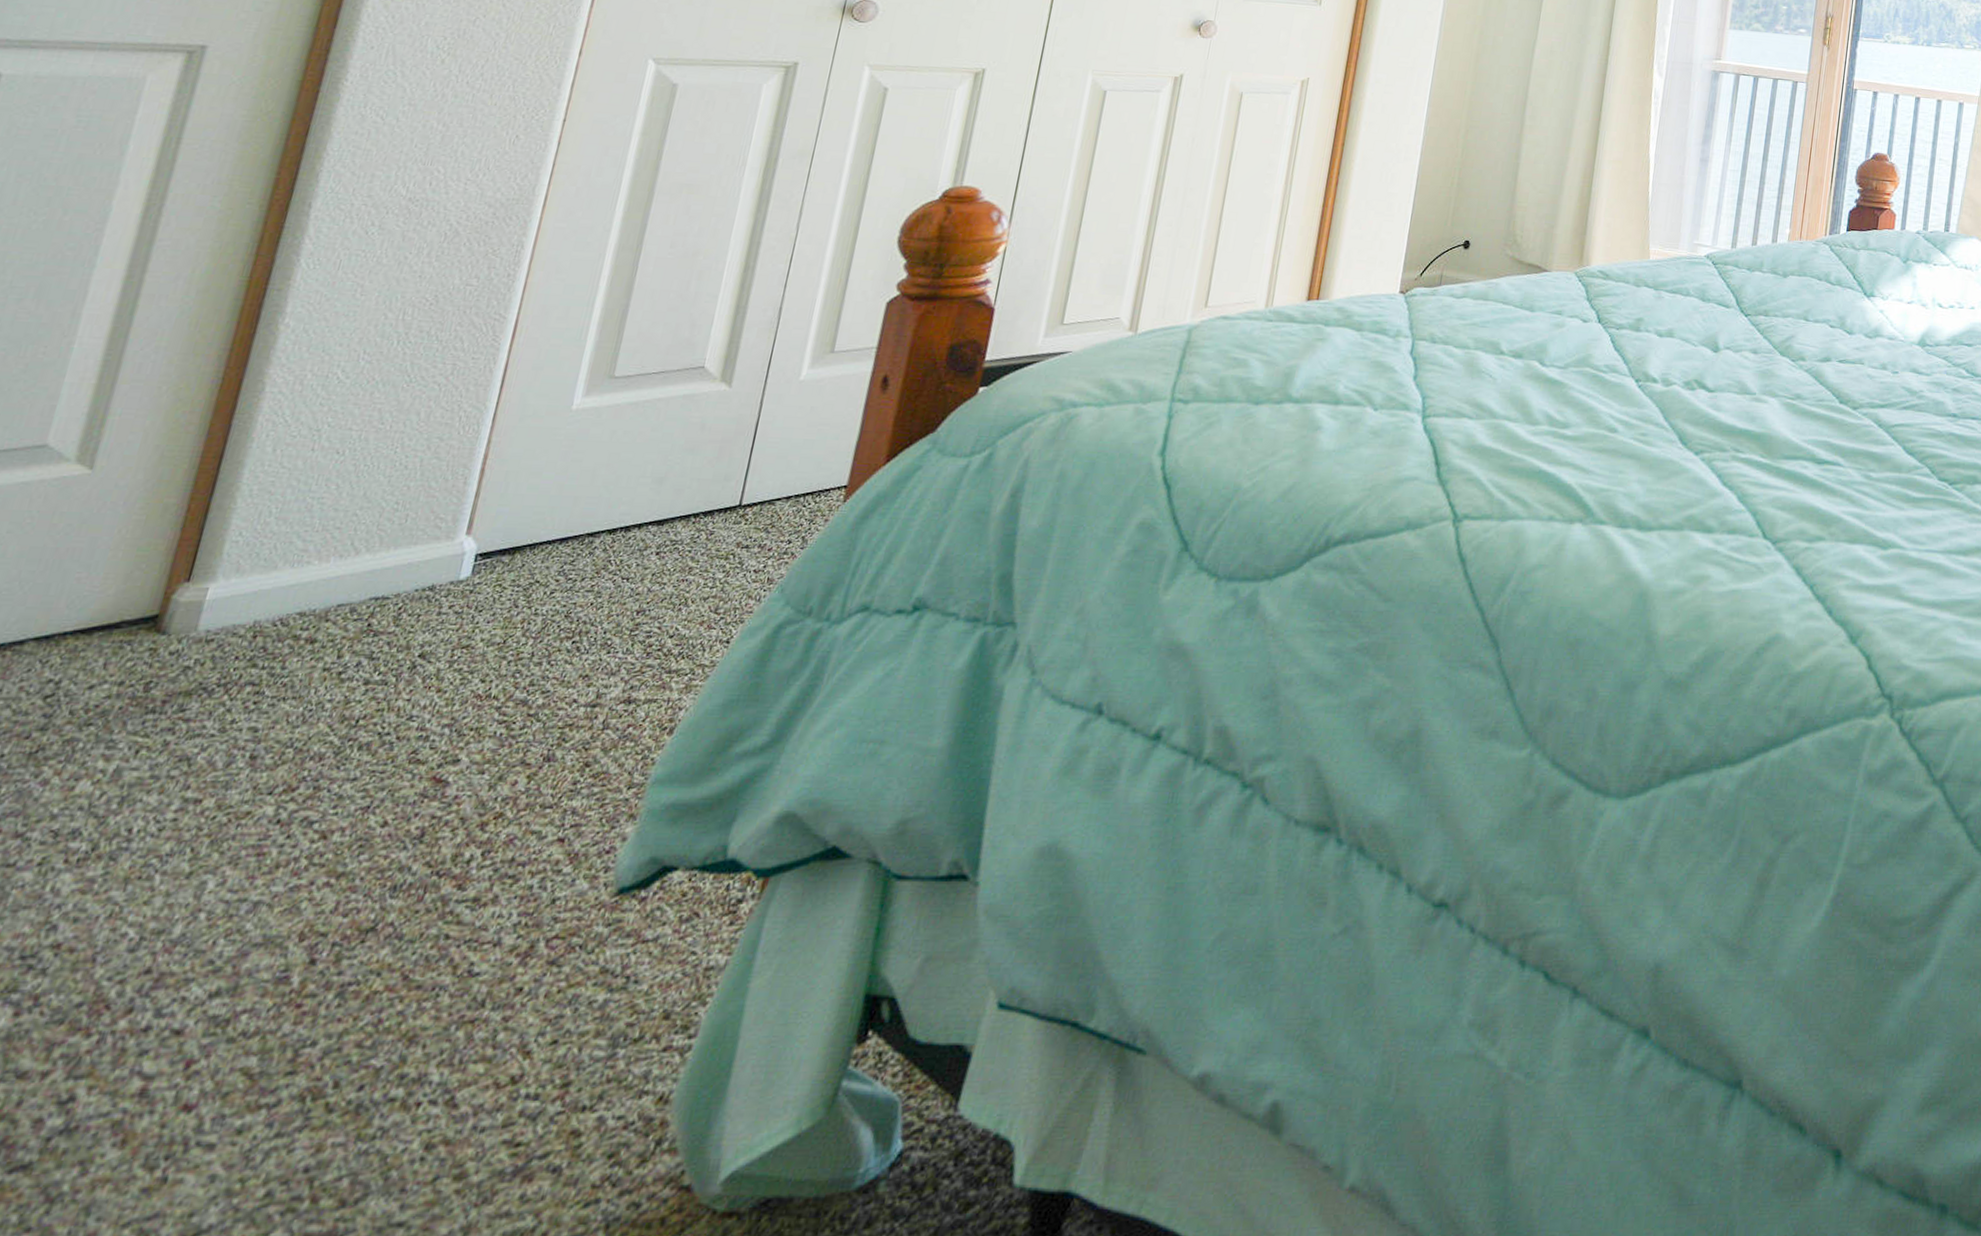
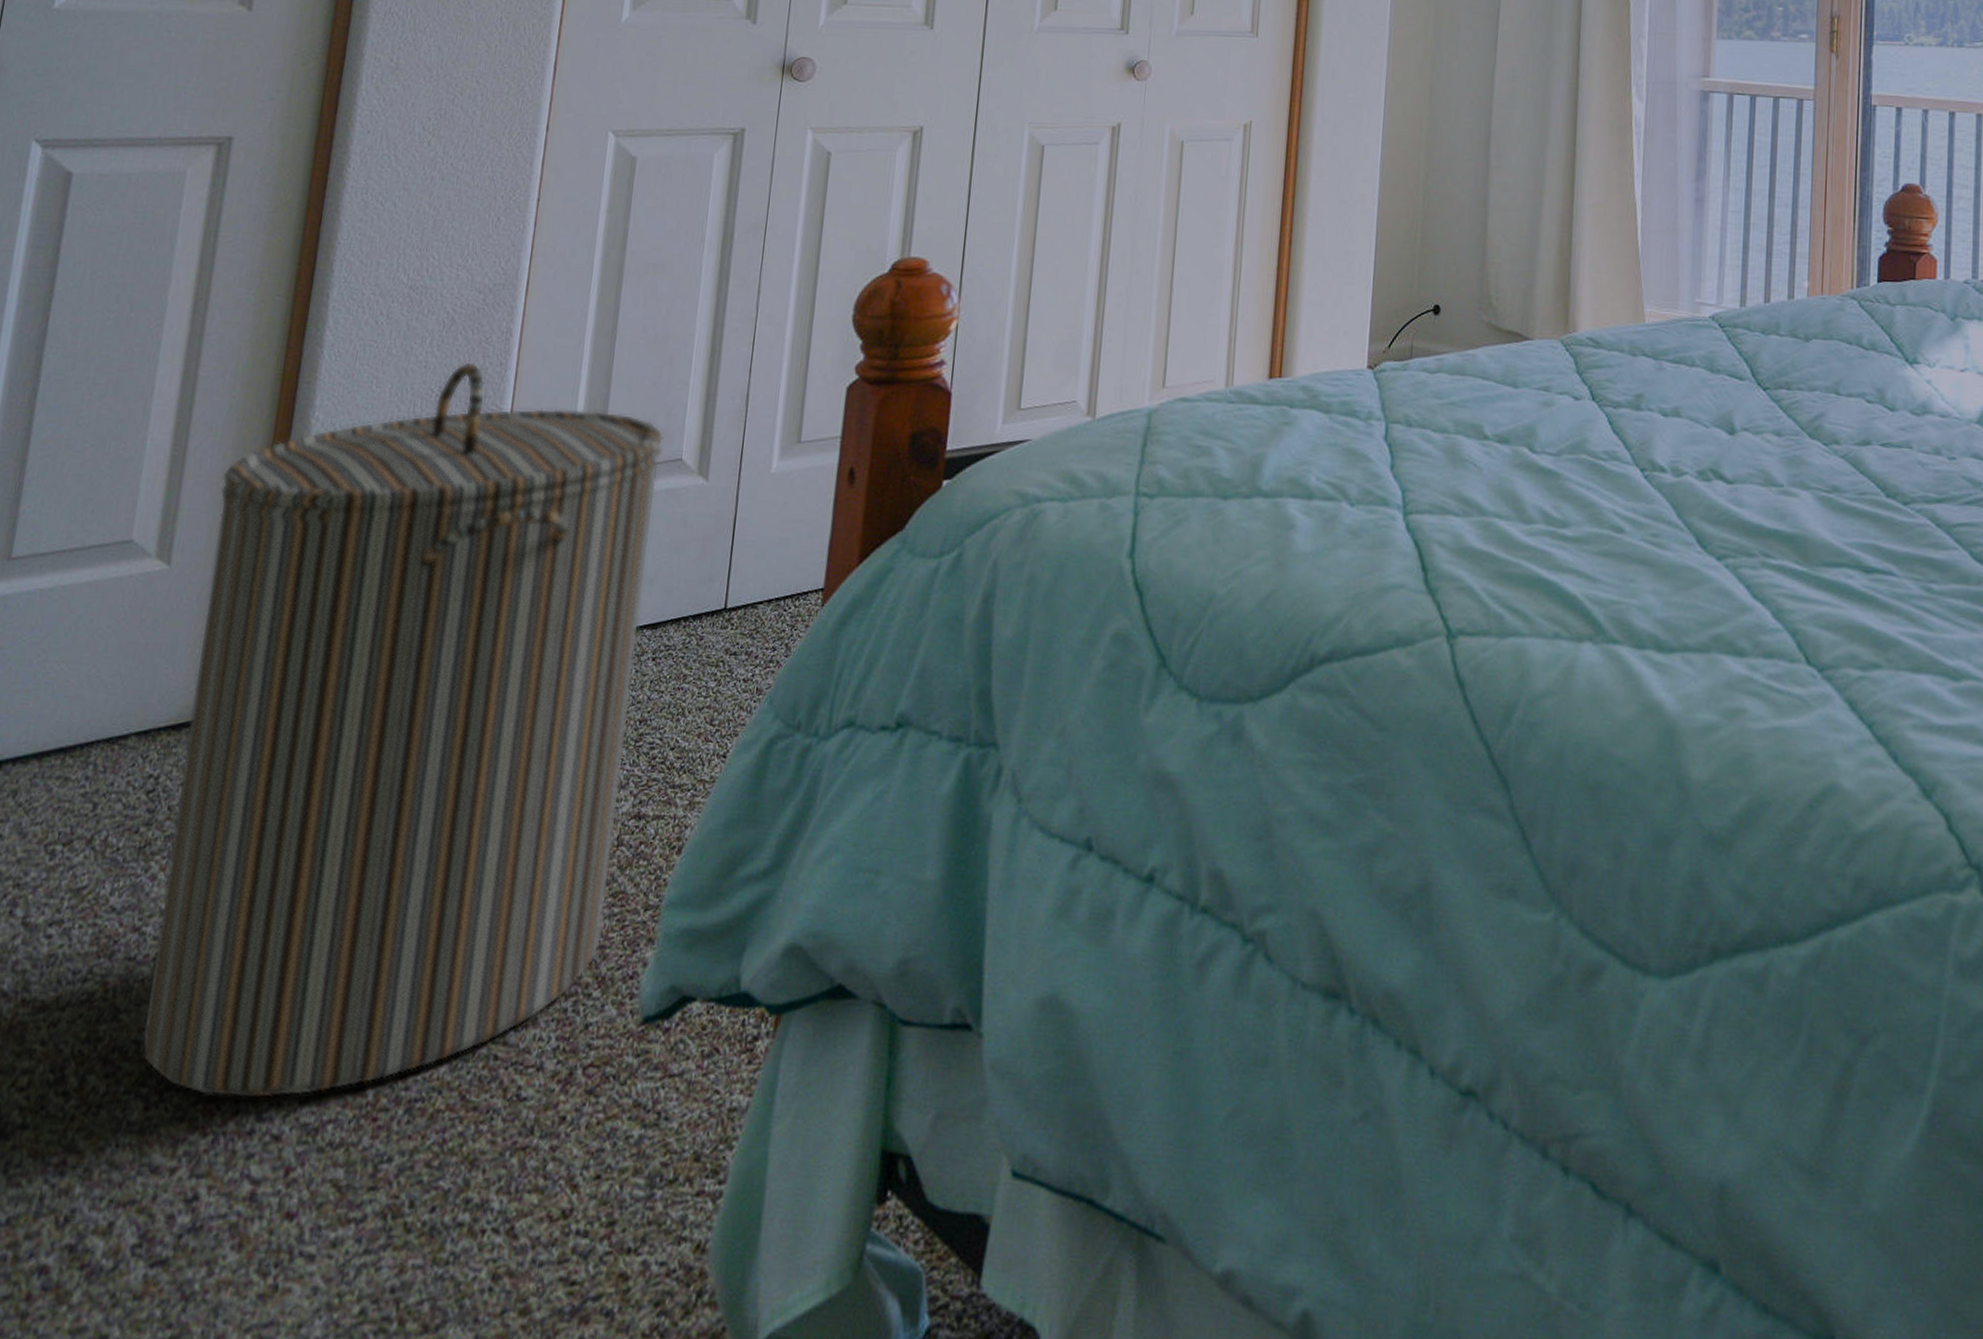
laundry hamper: none [15,272,687,997] -> present [142,362,664,1100]

